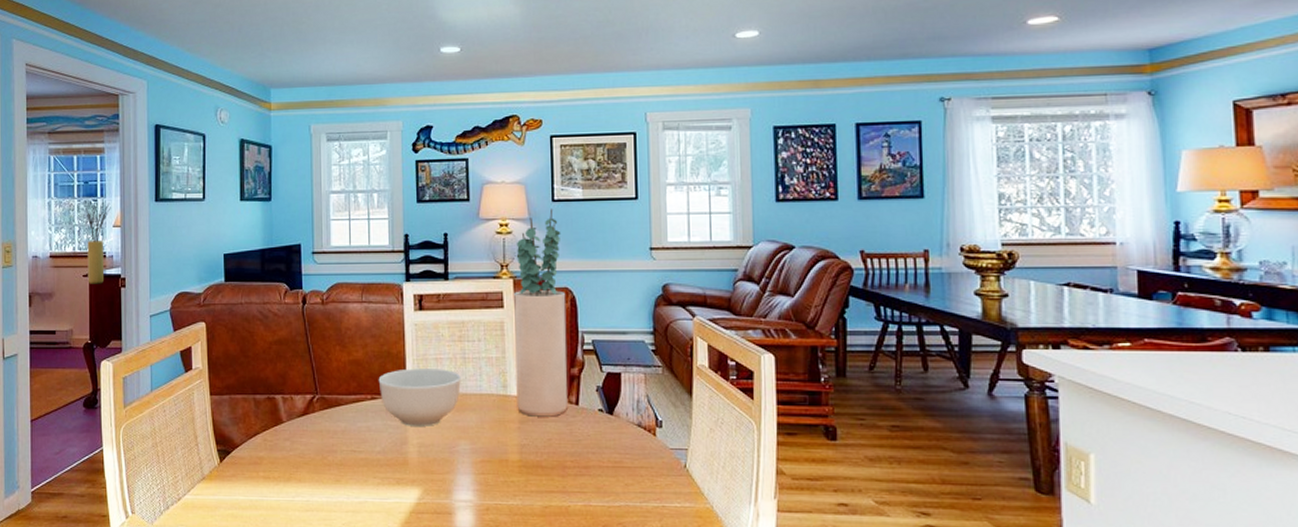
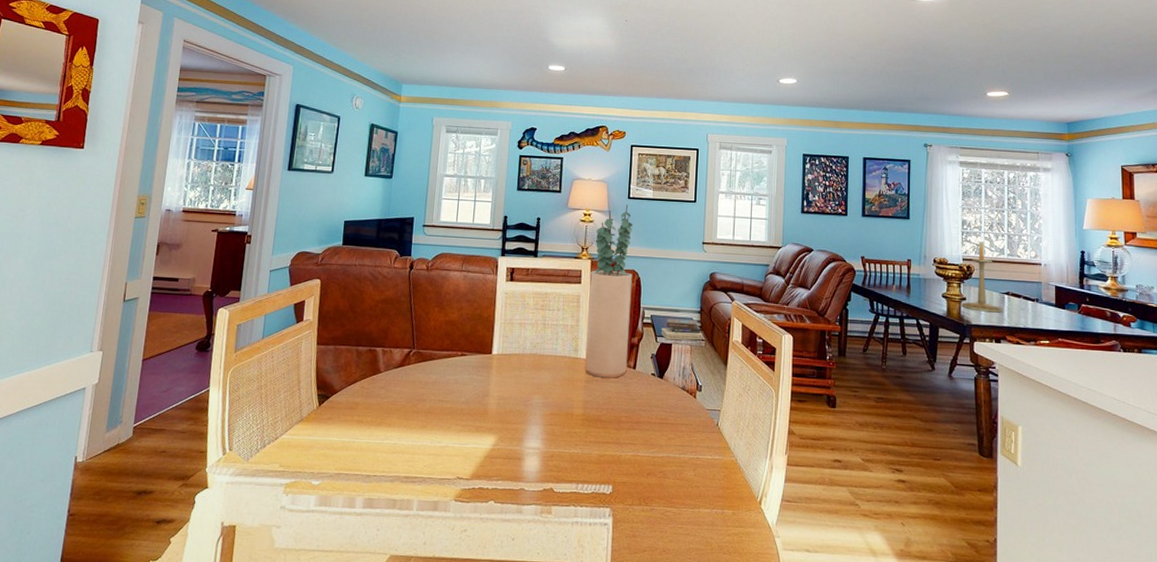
vase: present [85,202,111,284] -> none [215,168,246,239]
bowl: present [378,368,461,426] -> none [469,330,540,382]
books: none [606,342,659,369] -> present [660,318,703,341]
candlestick: none [1002,208,1062,311] -> present [961,233,1003,313]

